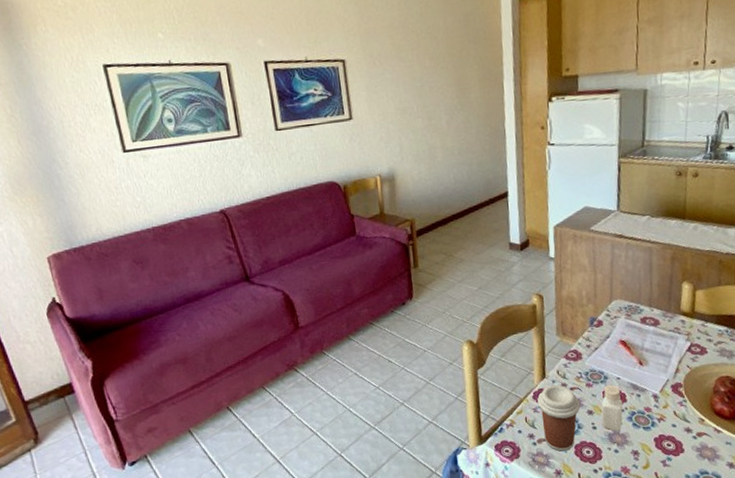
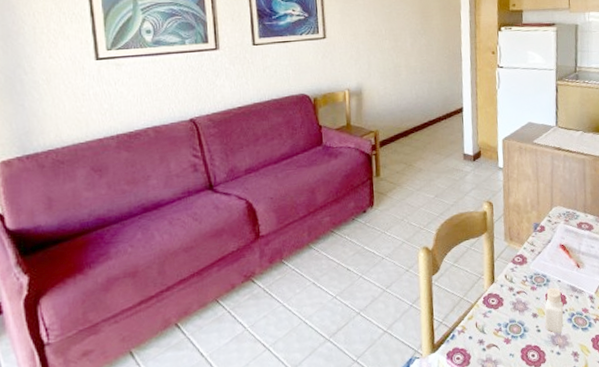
coffee cup: present [537,384,581,452] -> none [487,288,526,356]

